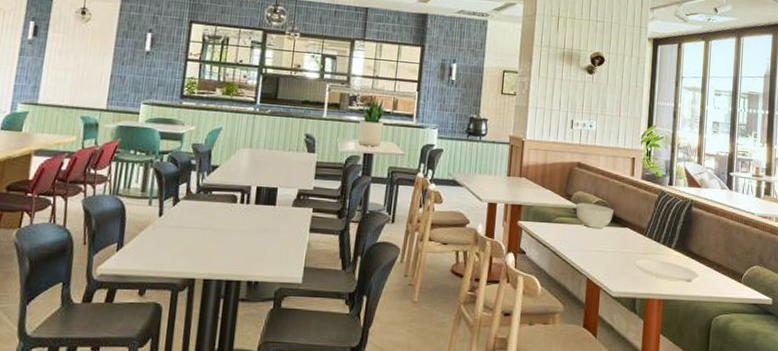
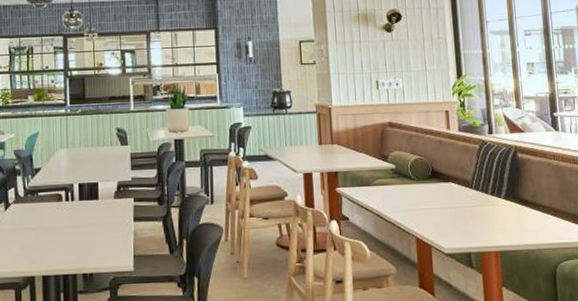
bowl: present [576,202,614,229] -> none [394,162,434,187]
plate: present [634,259,699,282] -> none [463,211,535,232]

